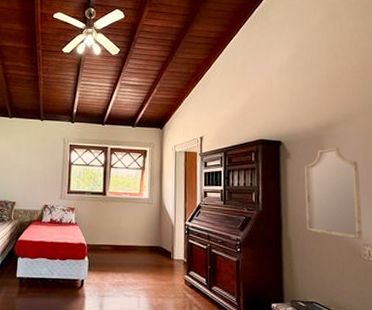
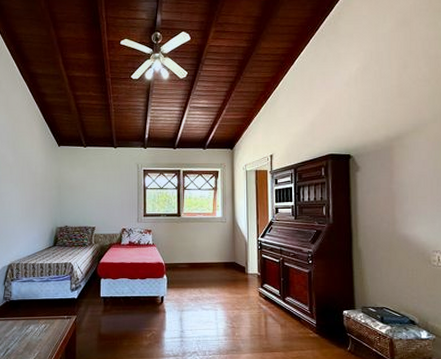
home mirror: present [305,147,363,240] -> none [375,158,433,247]

